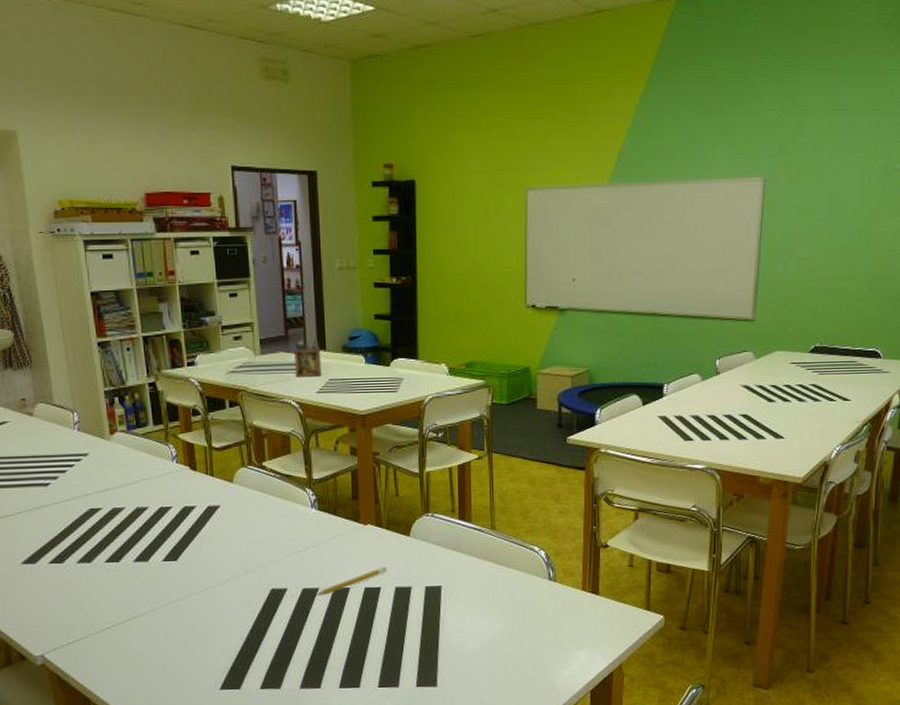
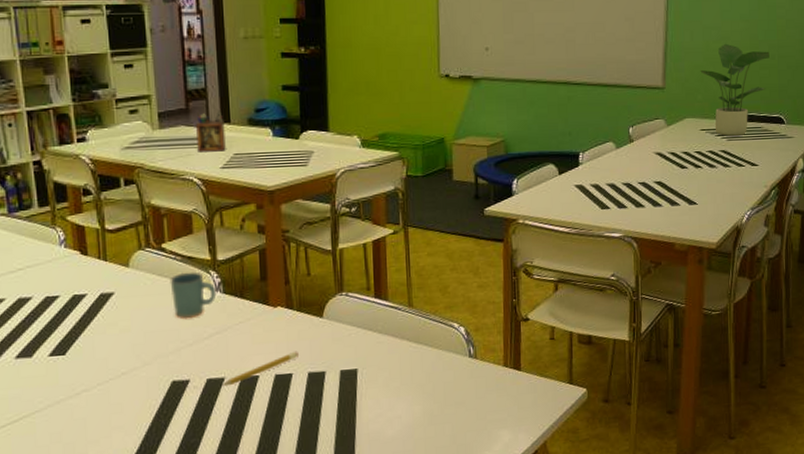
mug: none [269,489,312,533] -> present [170,272,217,319]
potted plant: none [792,274,868,371] -> present [700,43,770,137]

